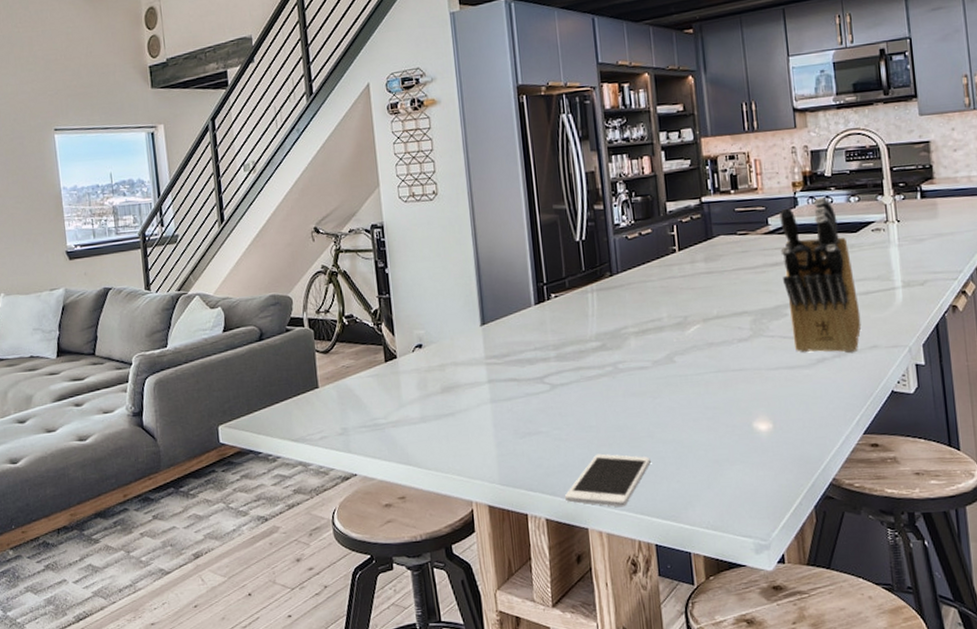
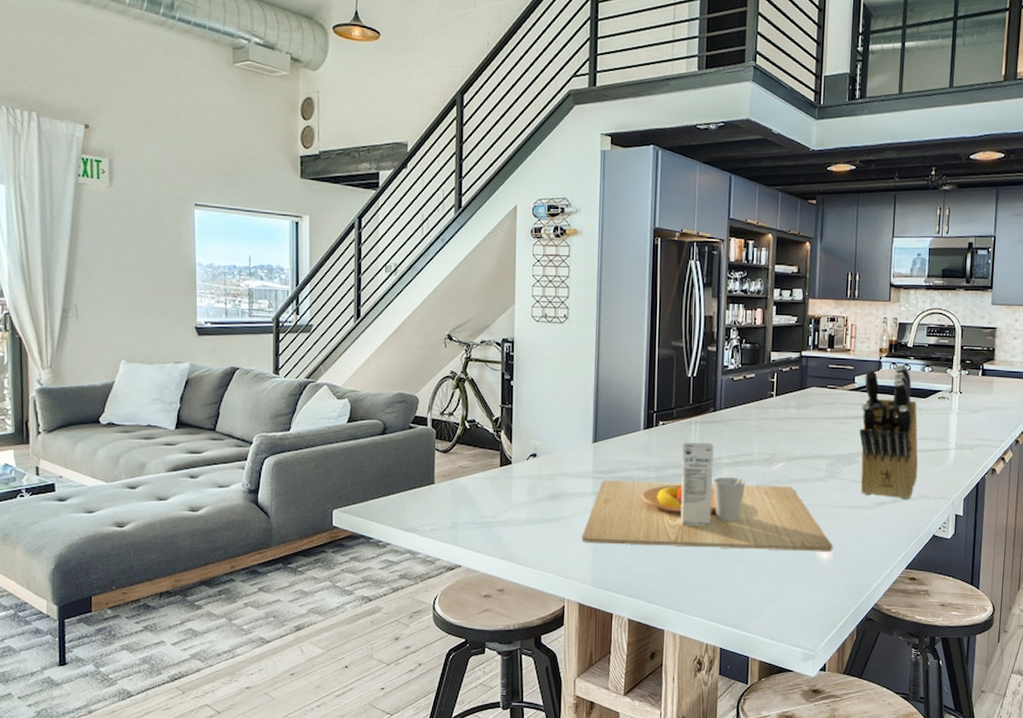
cutting board: none [482,311,772,437] -> present [581,442,833,552]
cell phone: present [564,453,651,507] -> none [647,566,726,614]

